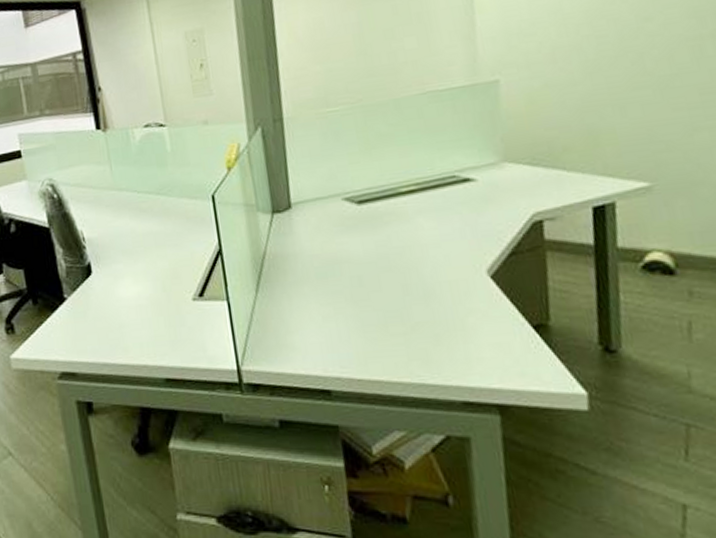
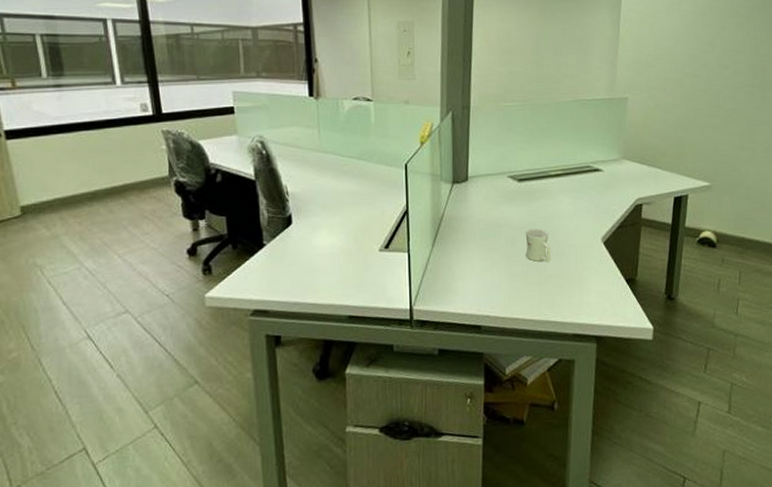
mug: none [375,262,416,306] -> present [525,228,552,262]

